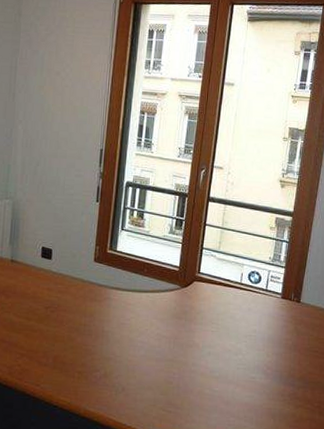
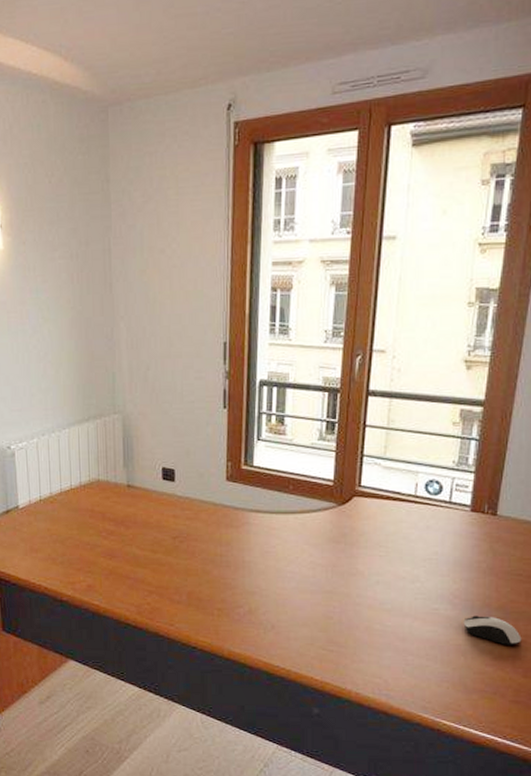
computer mouse: none [273,384,317,410] -> present [463,615,522,645]

